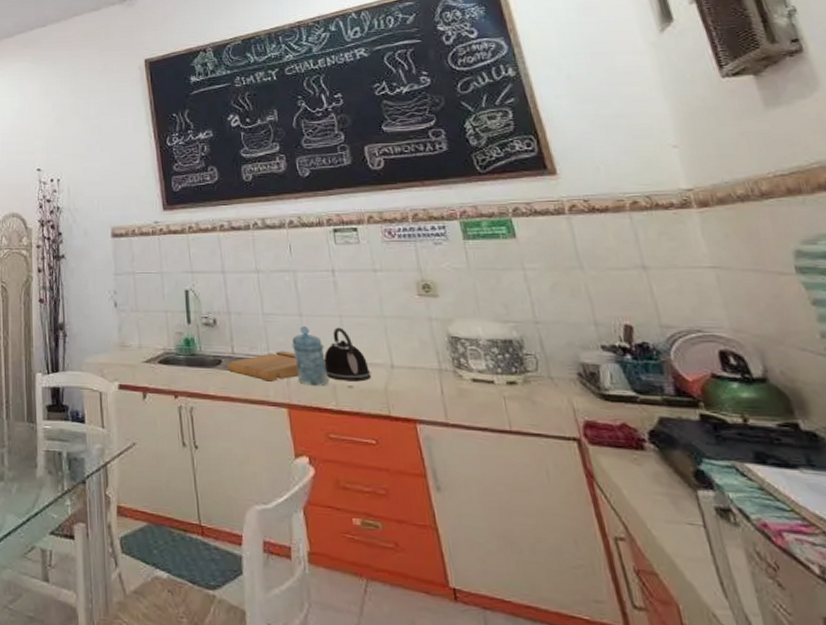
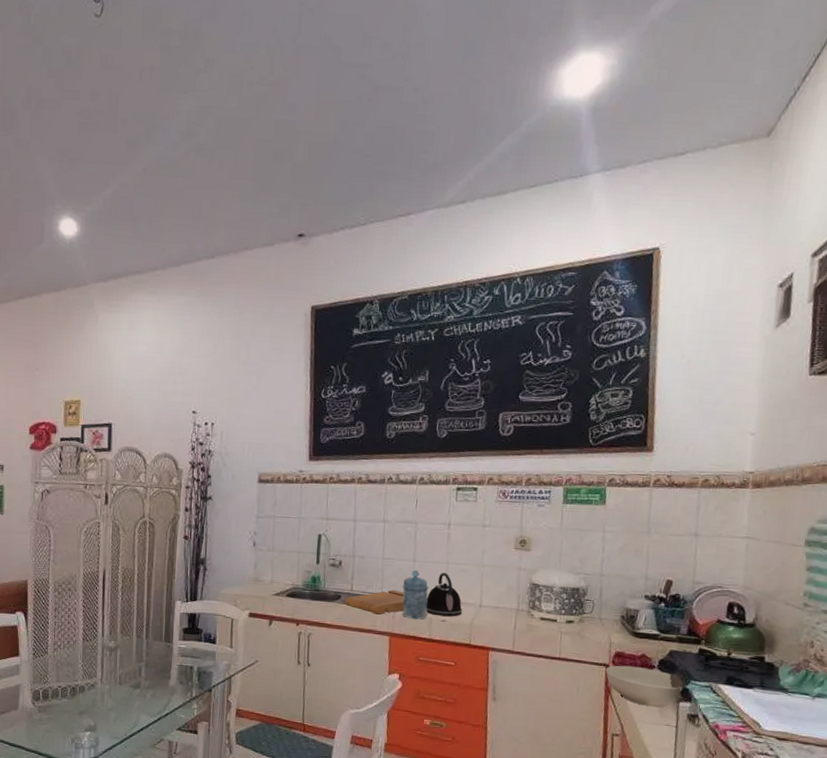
bowl: none [577,439,700,498] -> present [605,665,683,707]

